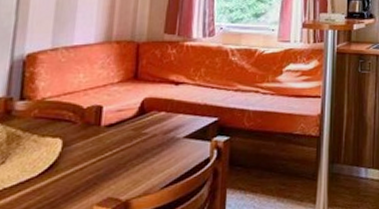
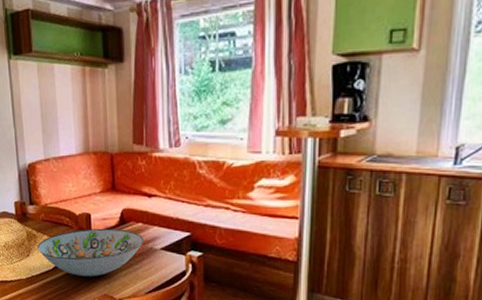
decorative bowl: none [20,120,165,180] -> present [37,228,143,277]

